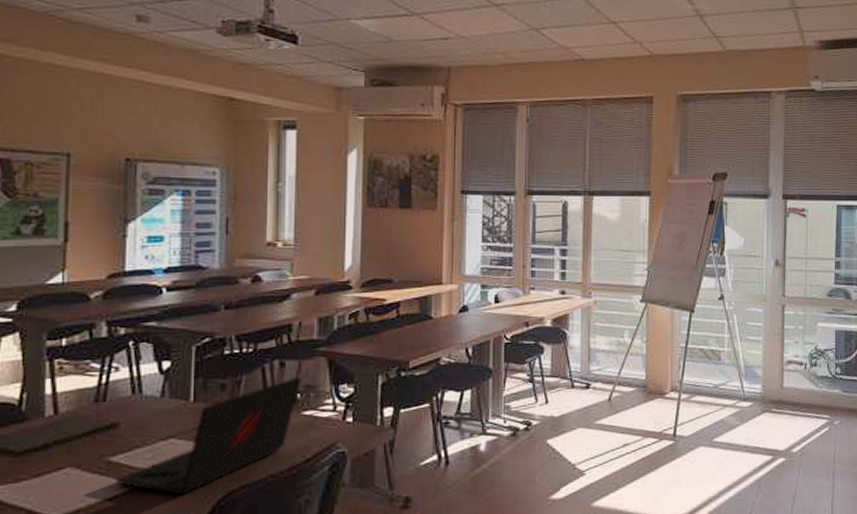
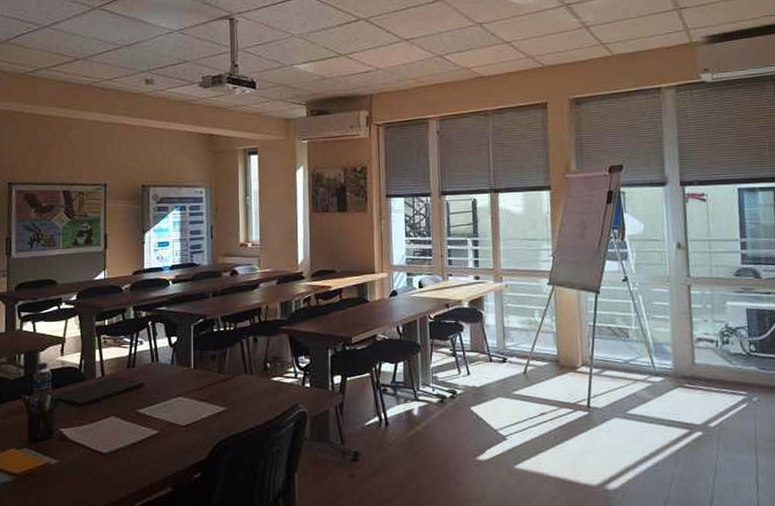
laptop: present [114,376,301,495] -> none [142,349,270,441]

